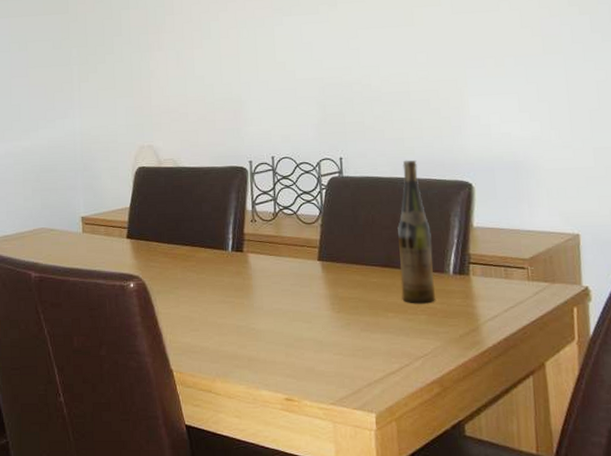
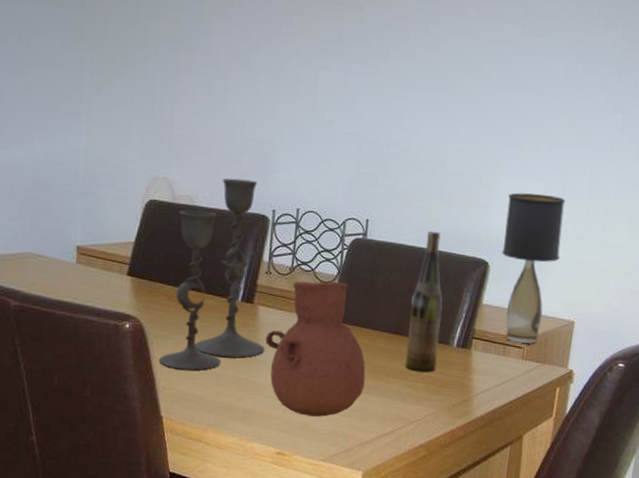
candlestick: none [164,136,259,322] -> present [159,178,264,370]
vase: none [258,221,364,359] -> present [265,281,366,417]
table lamp: none [480,107,549,264] -> present [501,192,566,344]

